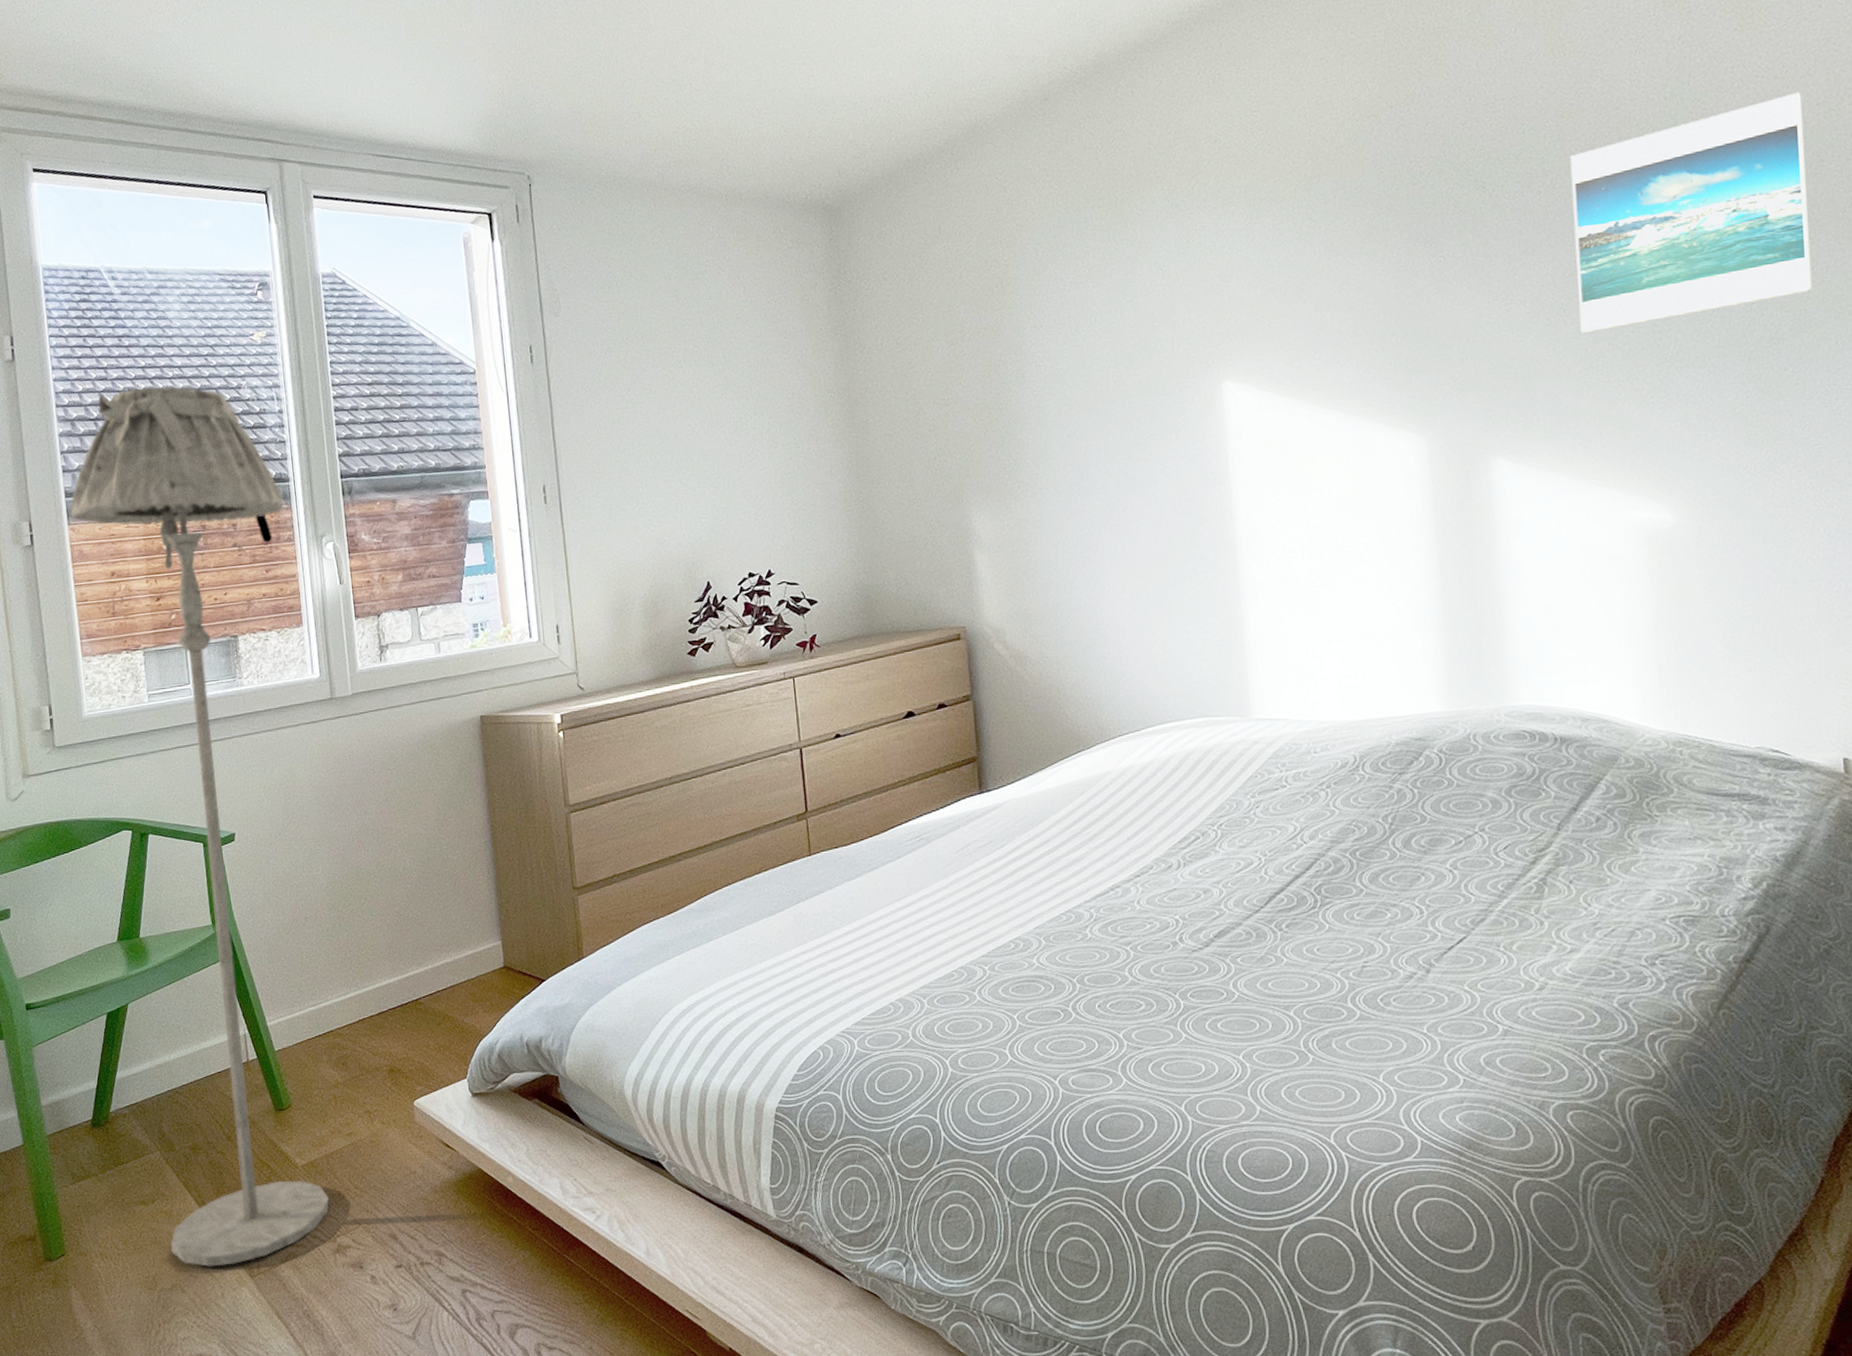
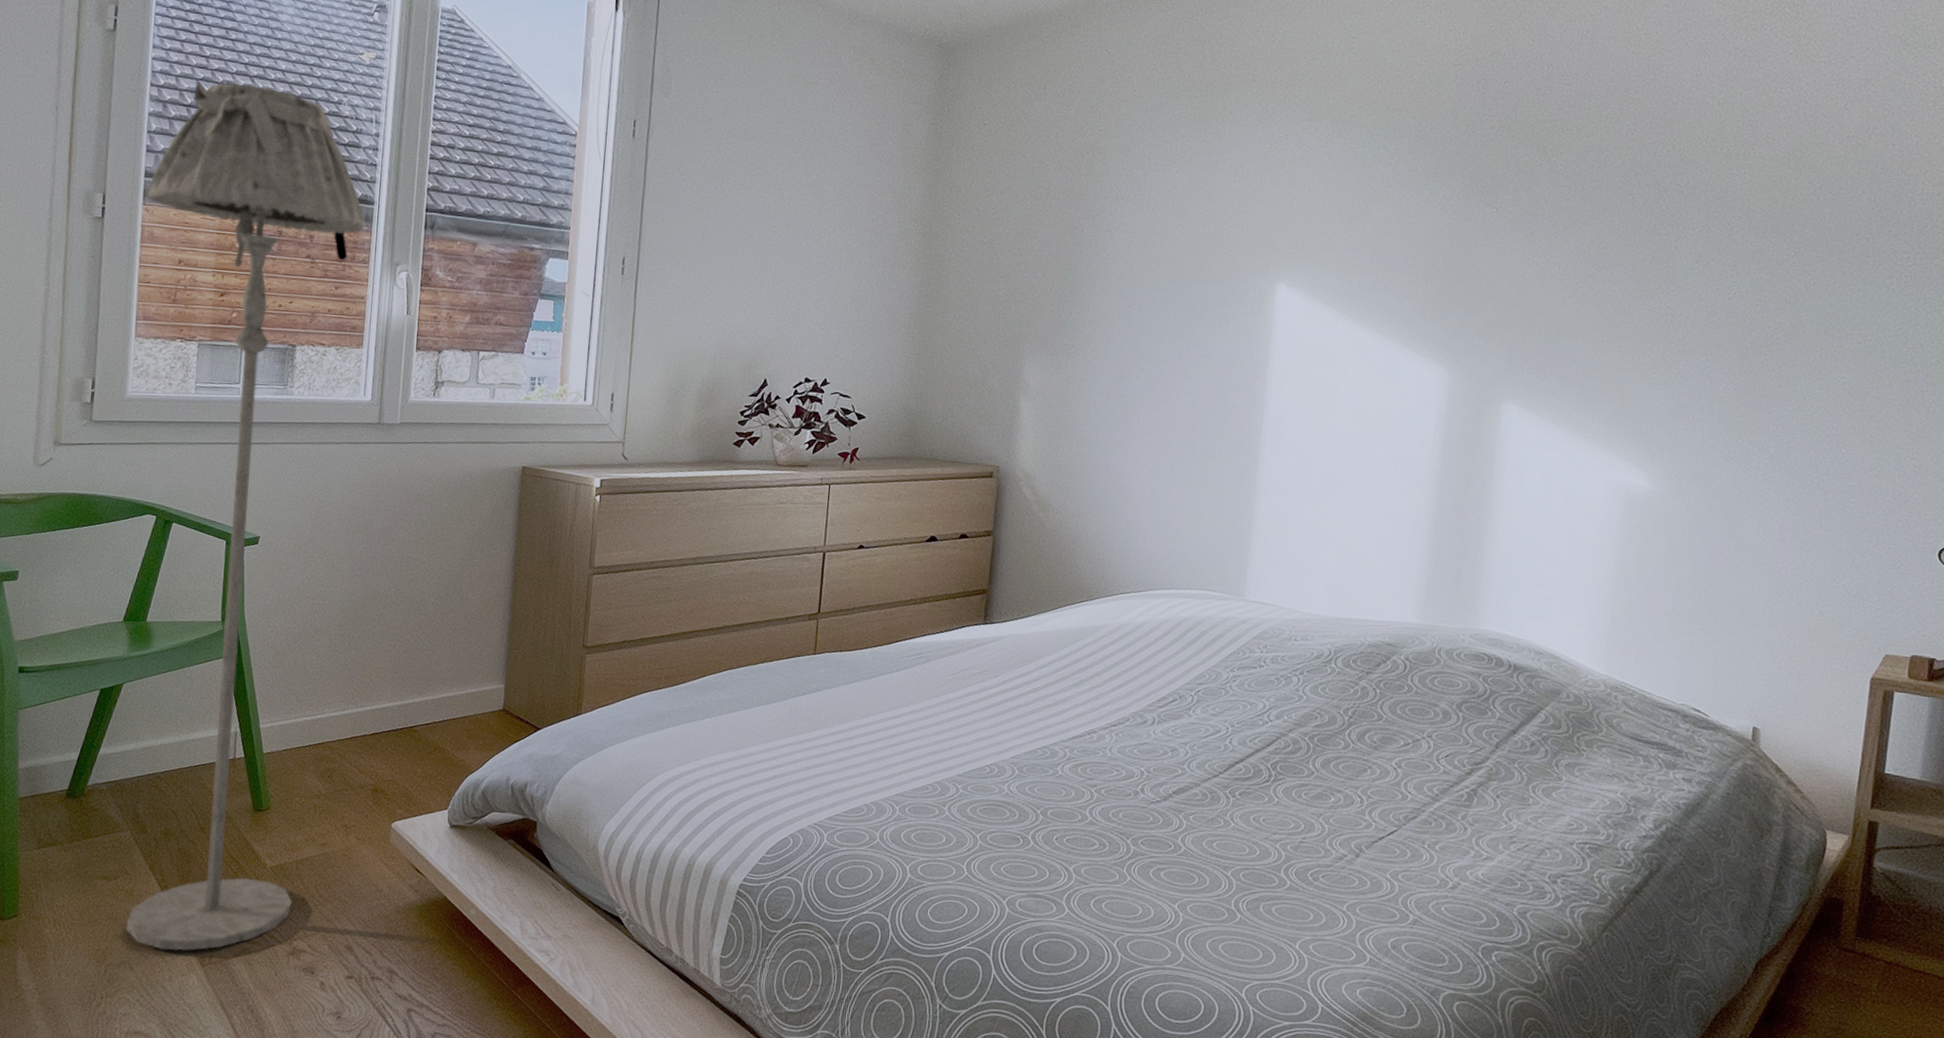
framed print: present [1570,92,1813,334] -> none [1604,122,1836,306]

